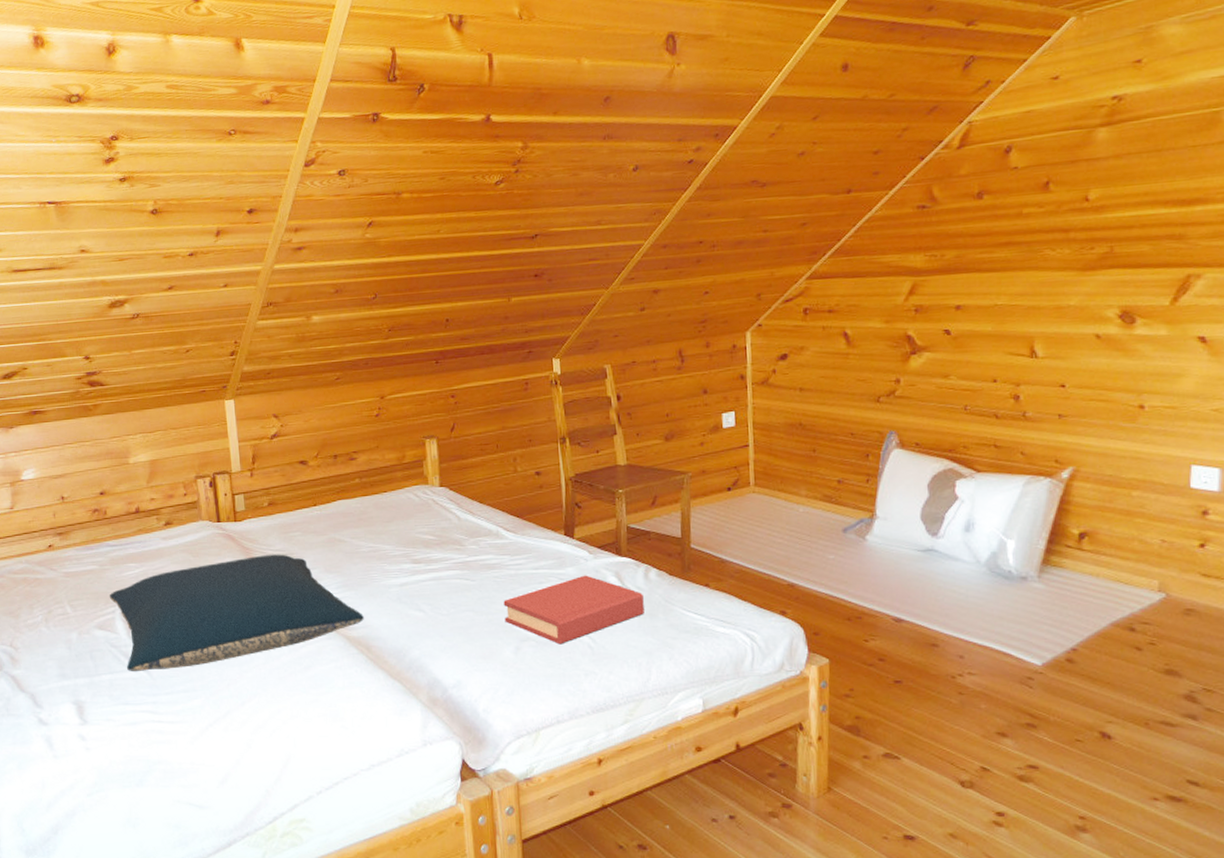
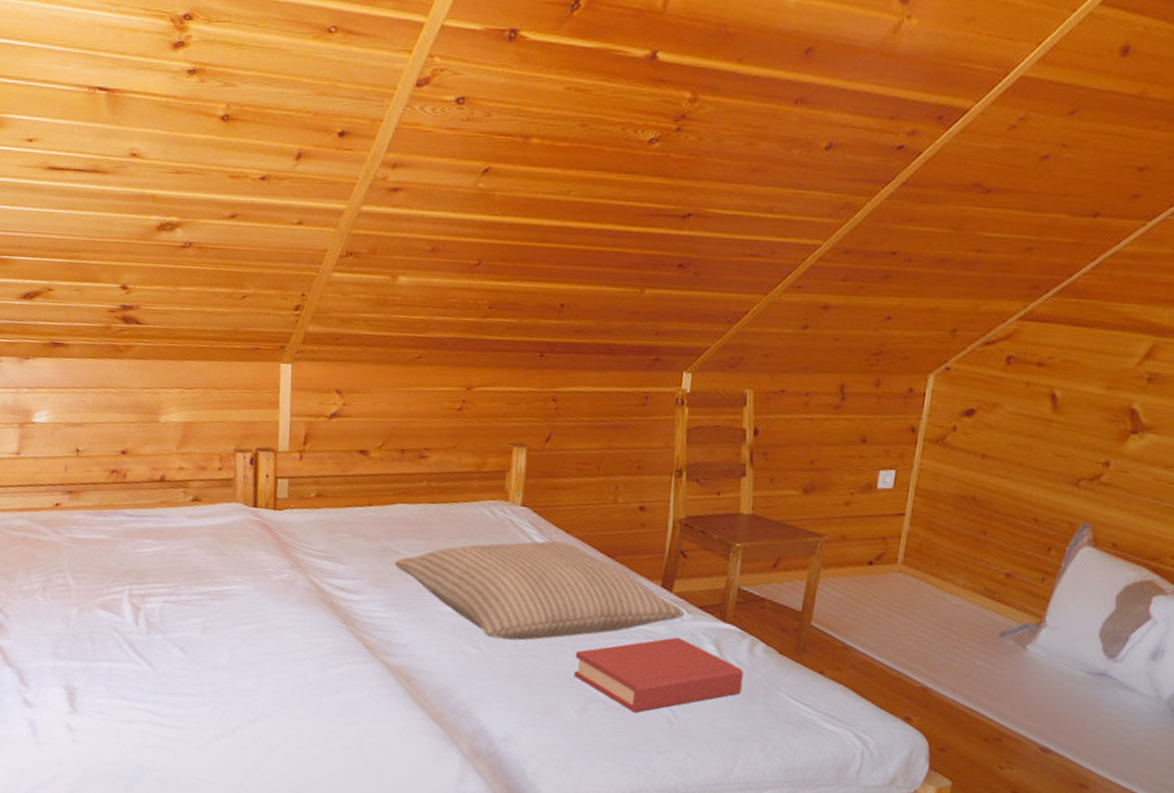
pillow: present [109,554,364,672] -> none [118,553,409,669]
pillow: none [341,511,587,601] -> present [394,541,685,641]

